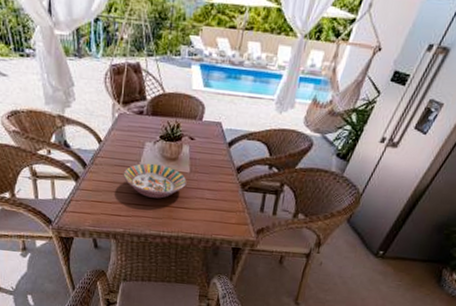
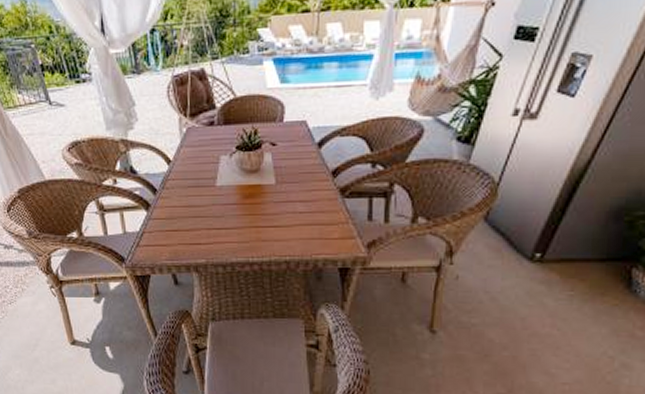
serving bowl: present [123,163,187,199] -> none [198,178,274,219]

